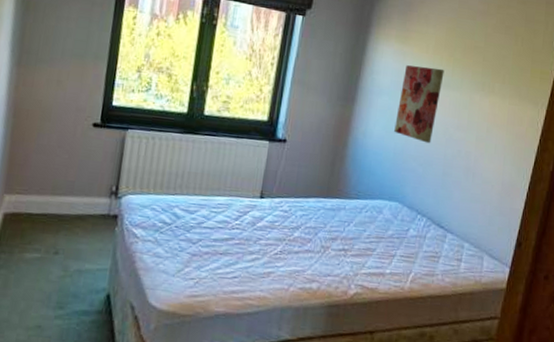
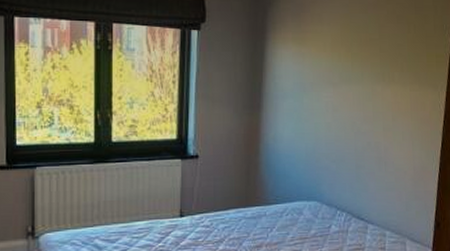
wall art: present [394,65,445,144] -> none [303,65,344,140]

